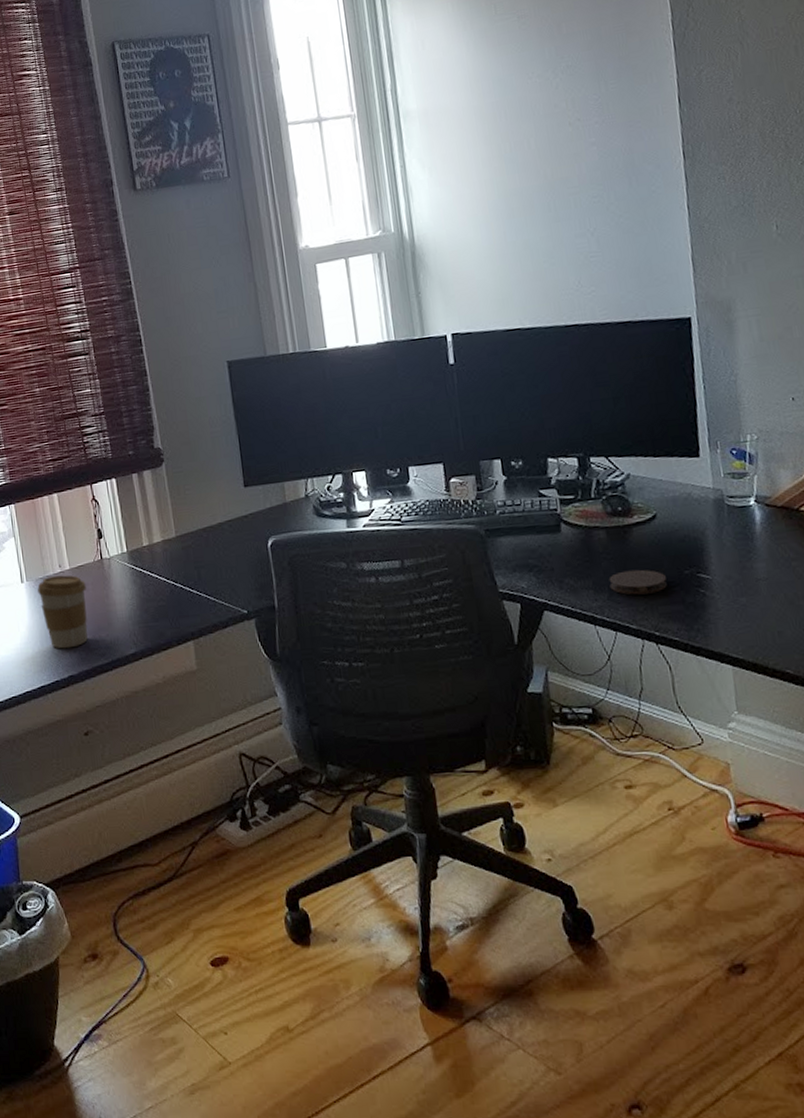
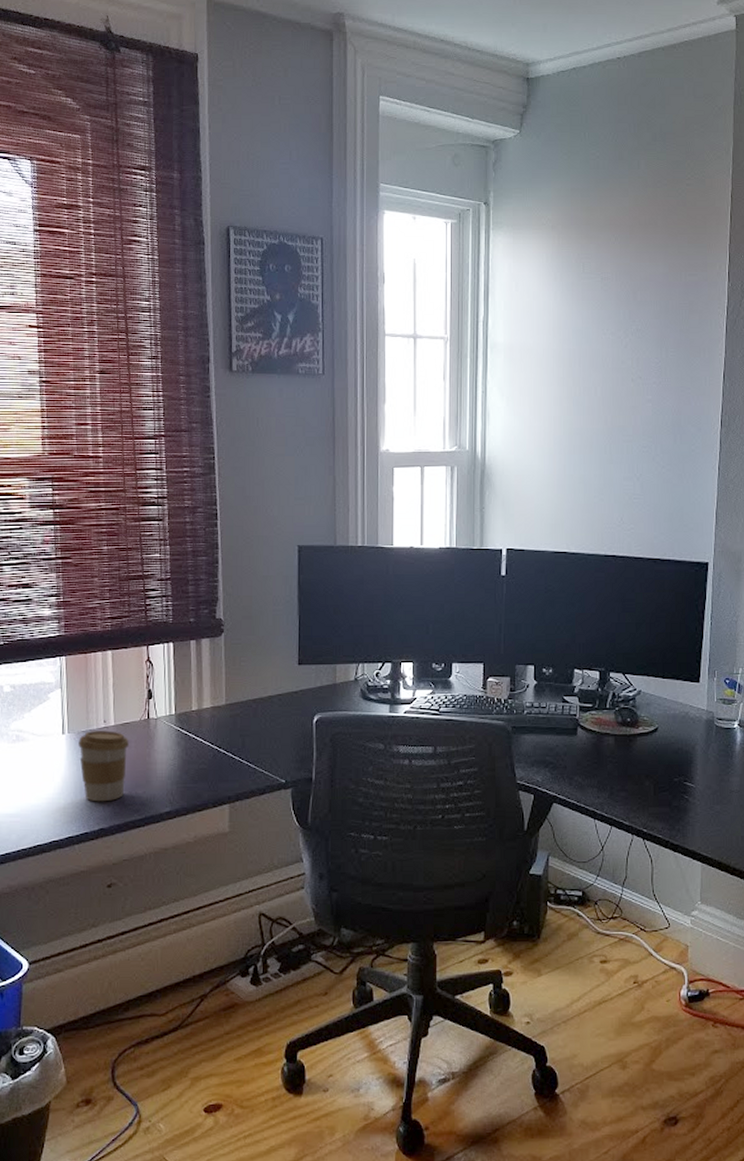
coaster: present [608,569,667,595] -> none [611,774,659,796]

